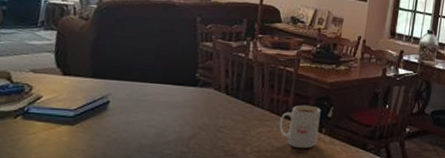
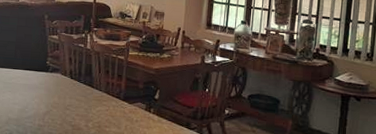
mug: present [278,104,321,149] -> none [114,88,149,126]

